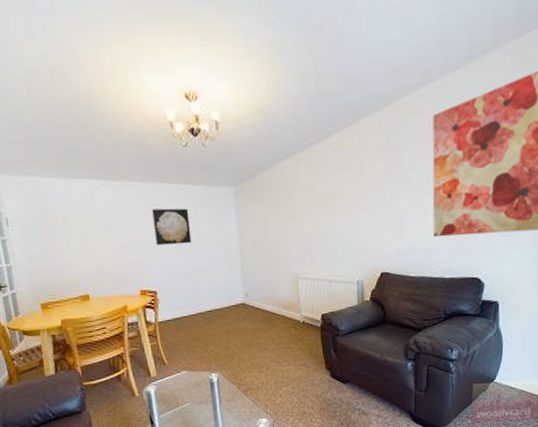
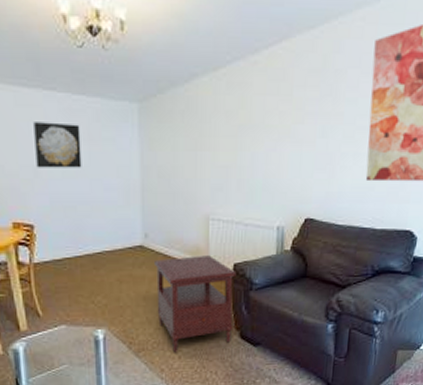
side table: none [255,308,325,391] -> present [155,255,237,353]

